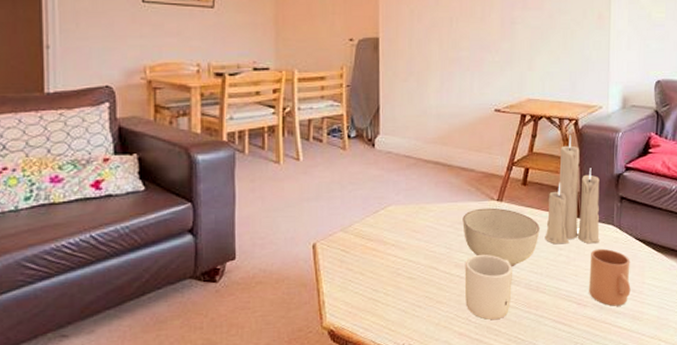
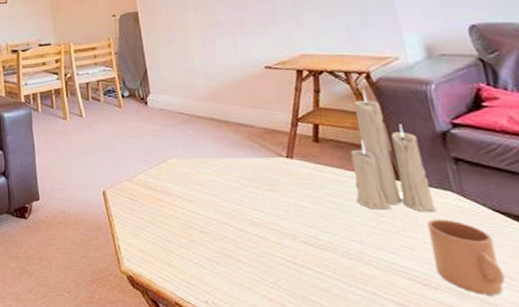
bowl: present [462,207,540,266] -> none [249,165,349,230]
mug: present [464,254,512,320] -> none [261,213,328,290]

